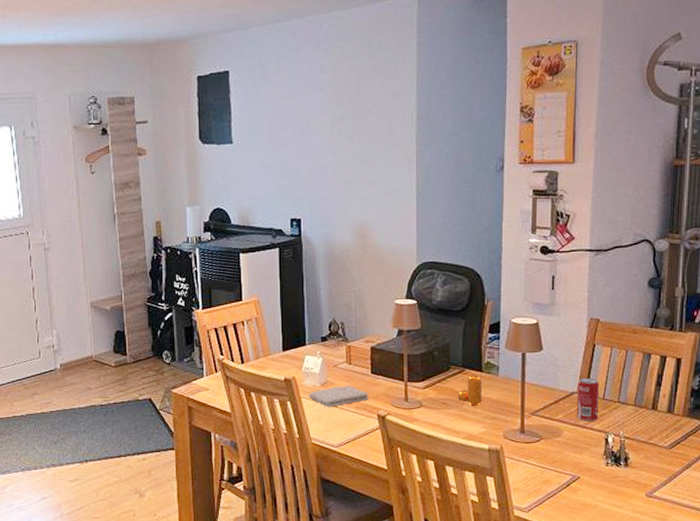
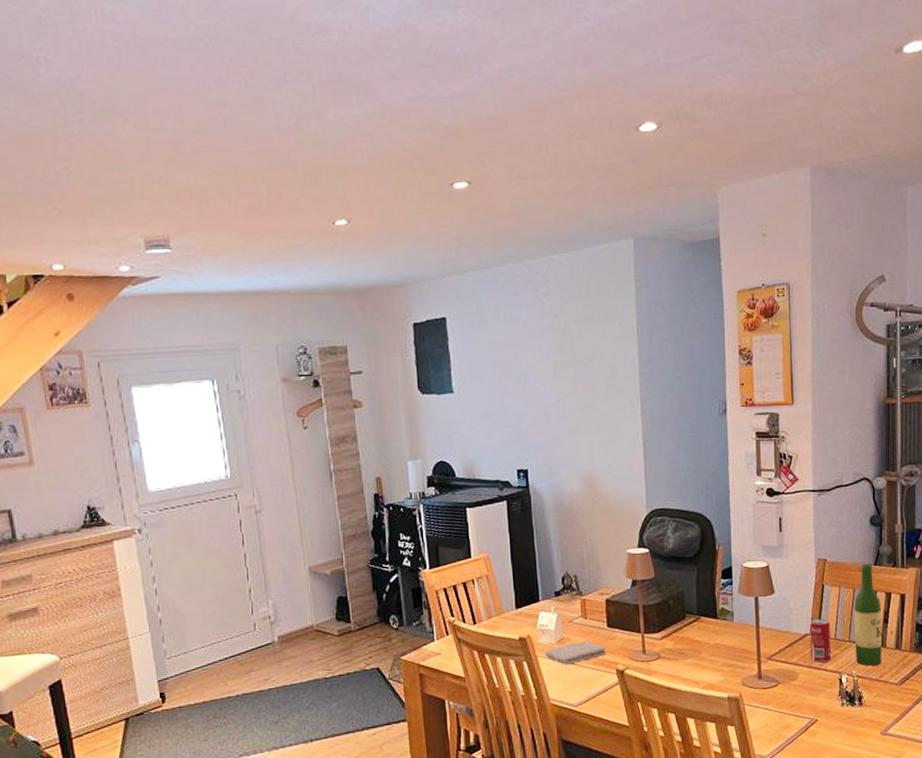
pepper shaker: present [458,374,483,406] -> none [695,621,719,654]
wine bottle: none [624,325,655,428] -> present [854,563,882,666]

